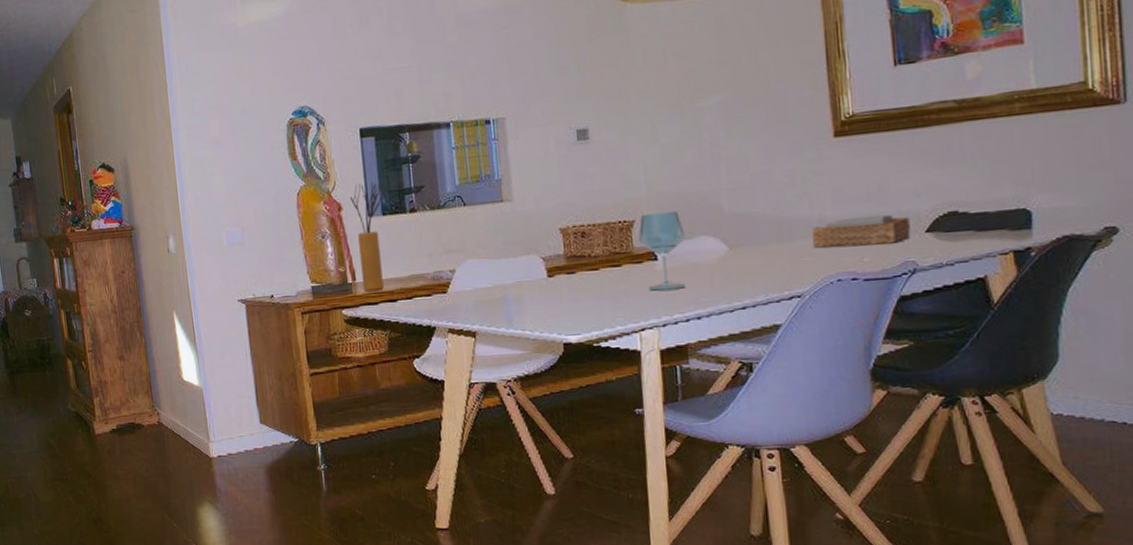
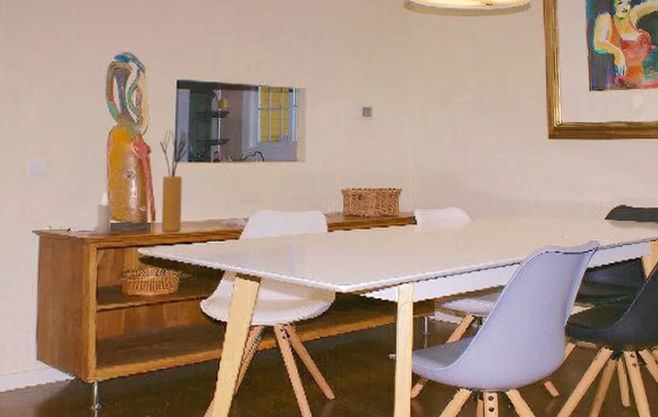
candle: none [291,256,321,302] -> present [88,192,119,237]
wine glass: present [638,211,686,291] -> none [404,184,439,250]
napkin holder: present [812,215,911,249] -> none [530,203,596,227]

